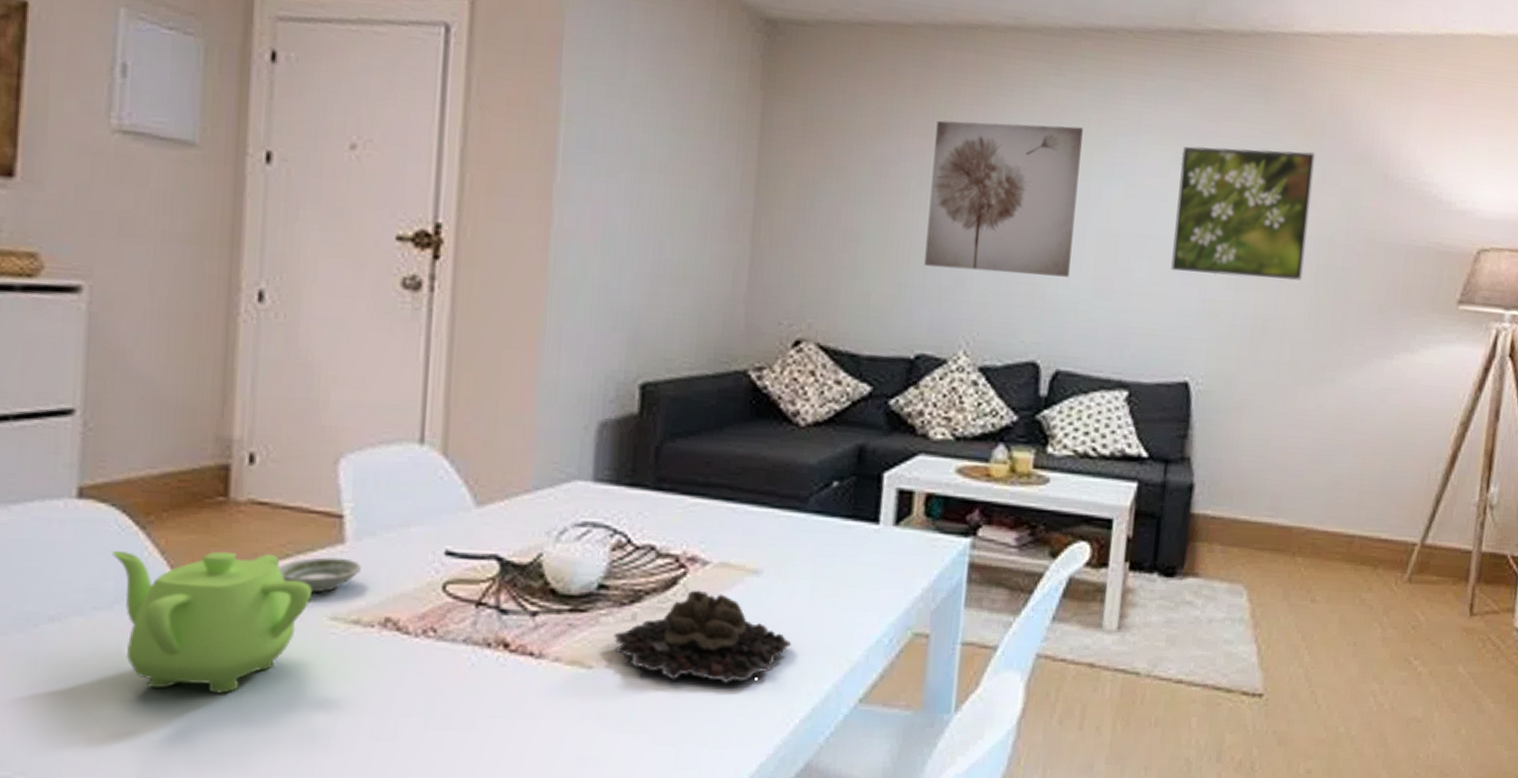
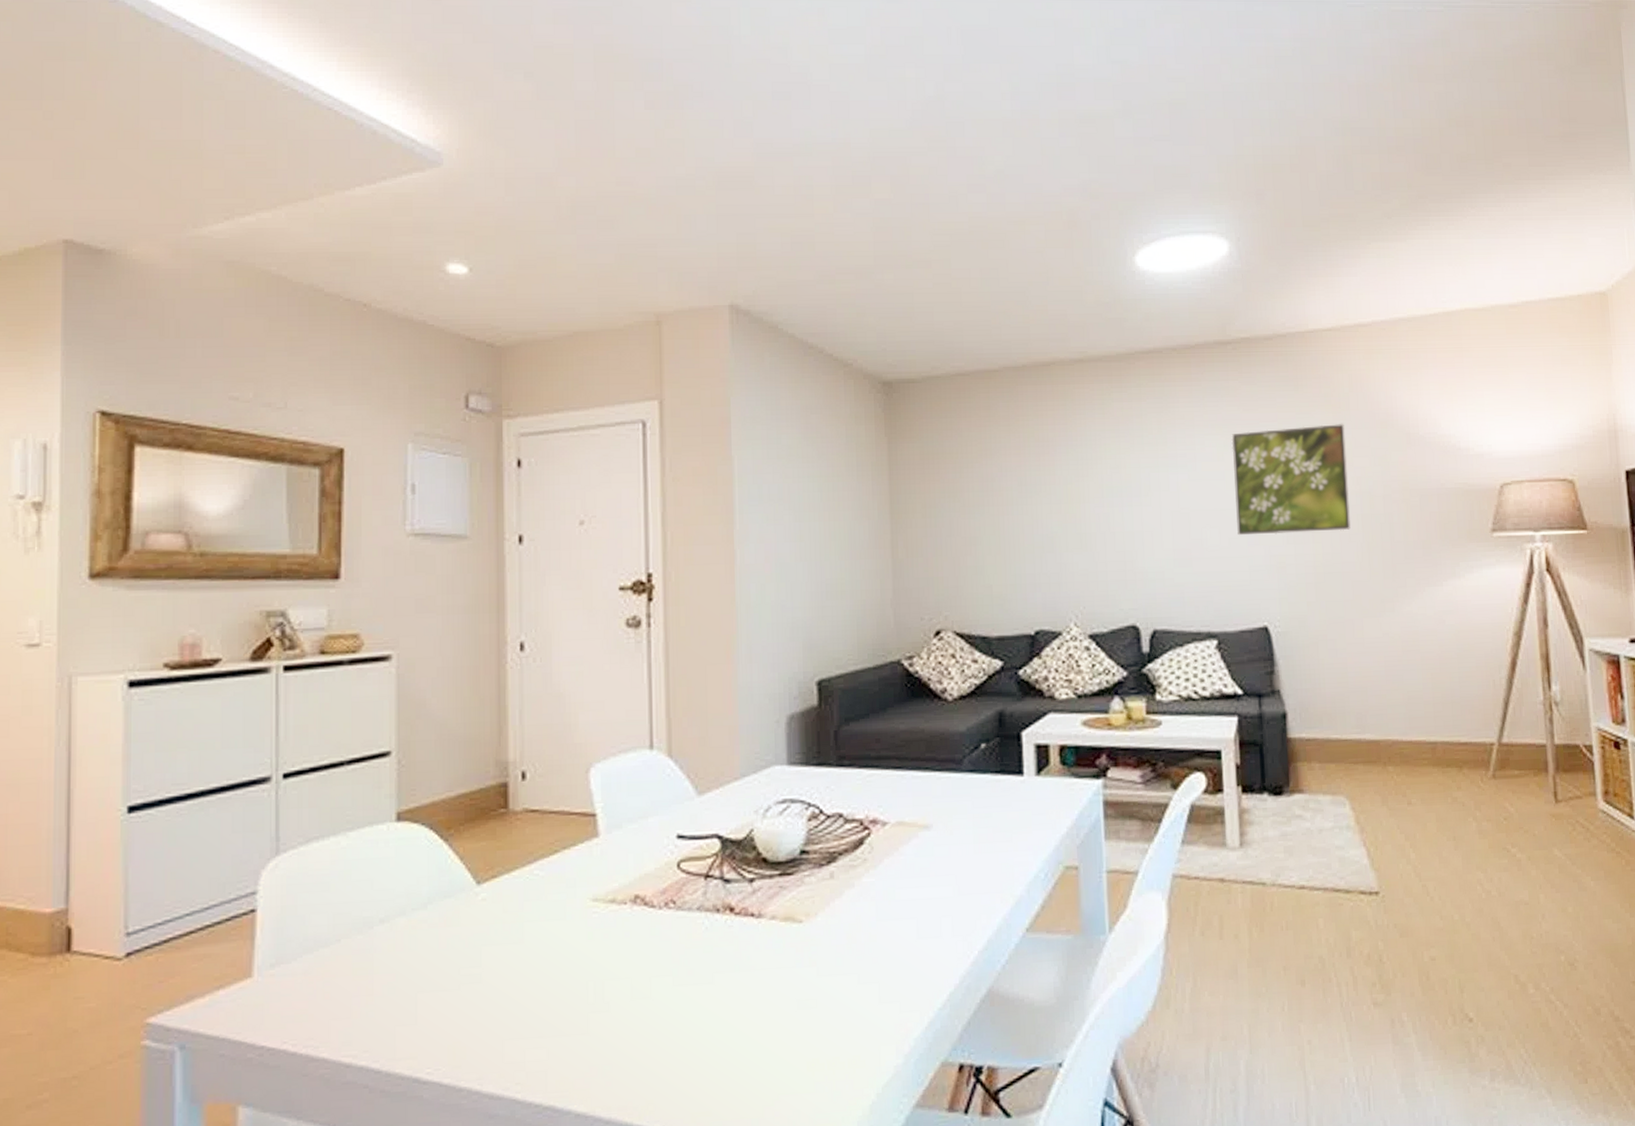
teapot: present [112,551,312,694] -> none [425,852,576,971]
saucer: present [278,557,361,593] -> none [550,849,613,880]
succulent plant: present [614,590,792,683] -> none [817,847,964,926]
wall art: present [924,120,1083,277] -> none [1028,430,1153,557]

